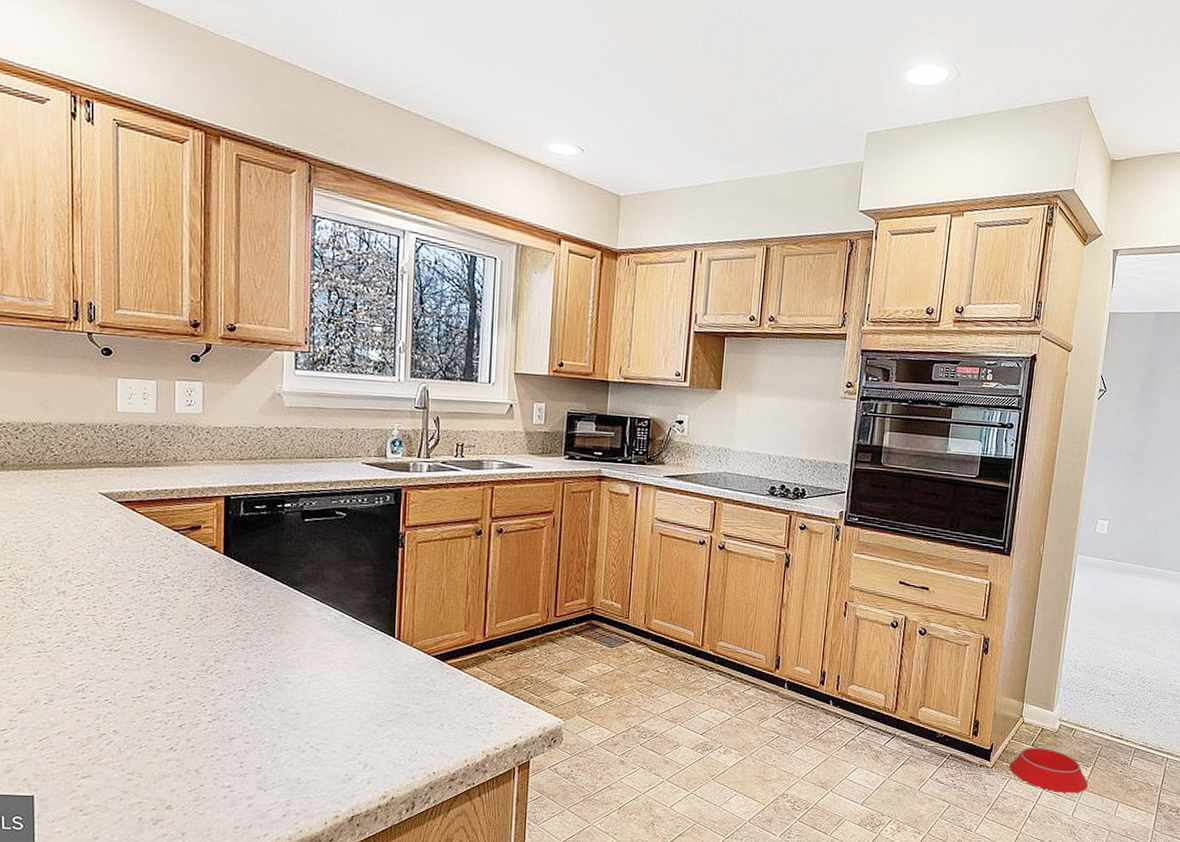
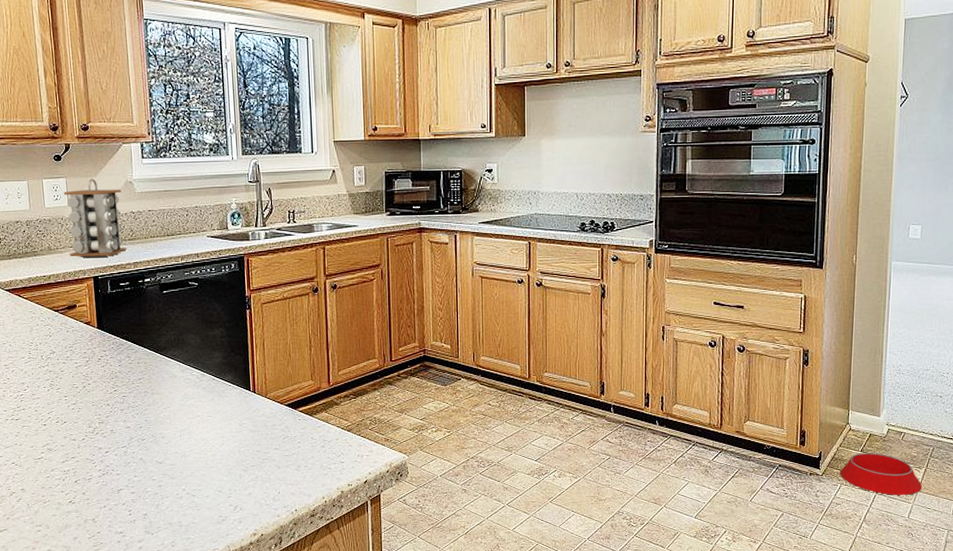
spice rack: none [198,386,268,475] -> present [63,178,127,258]

